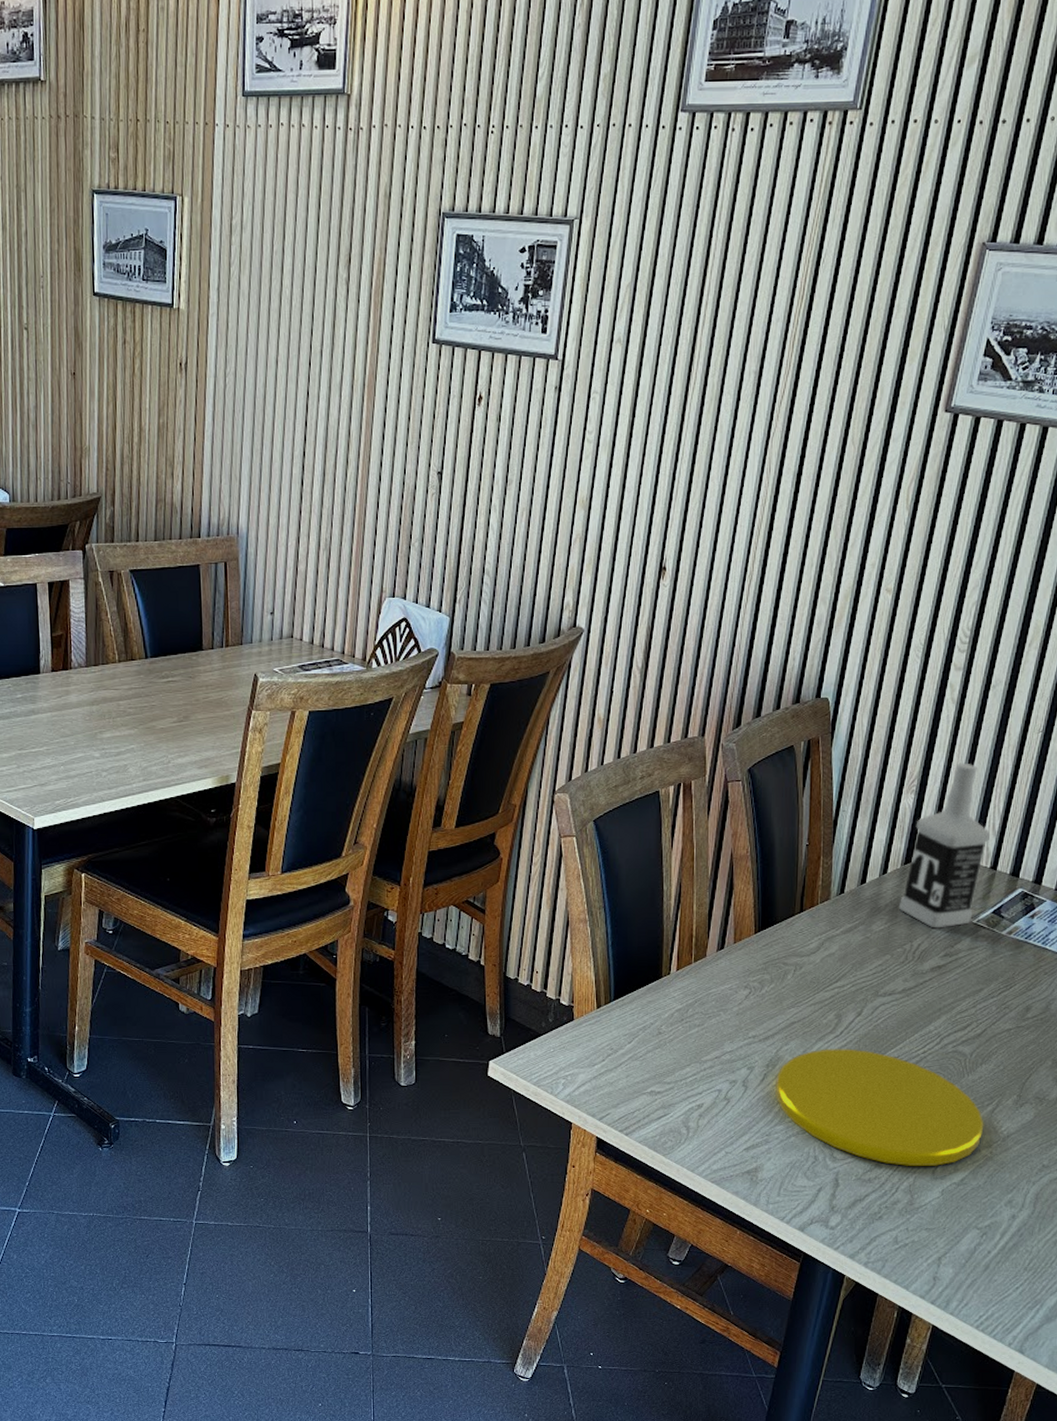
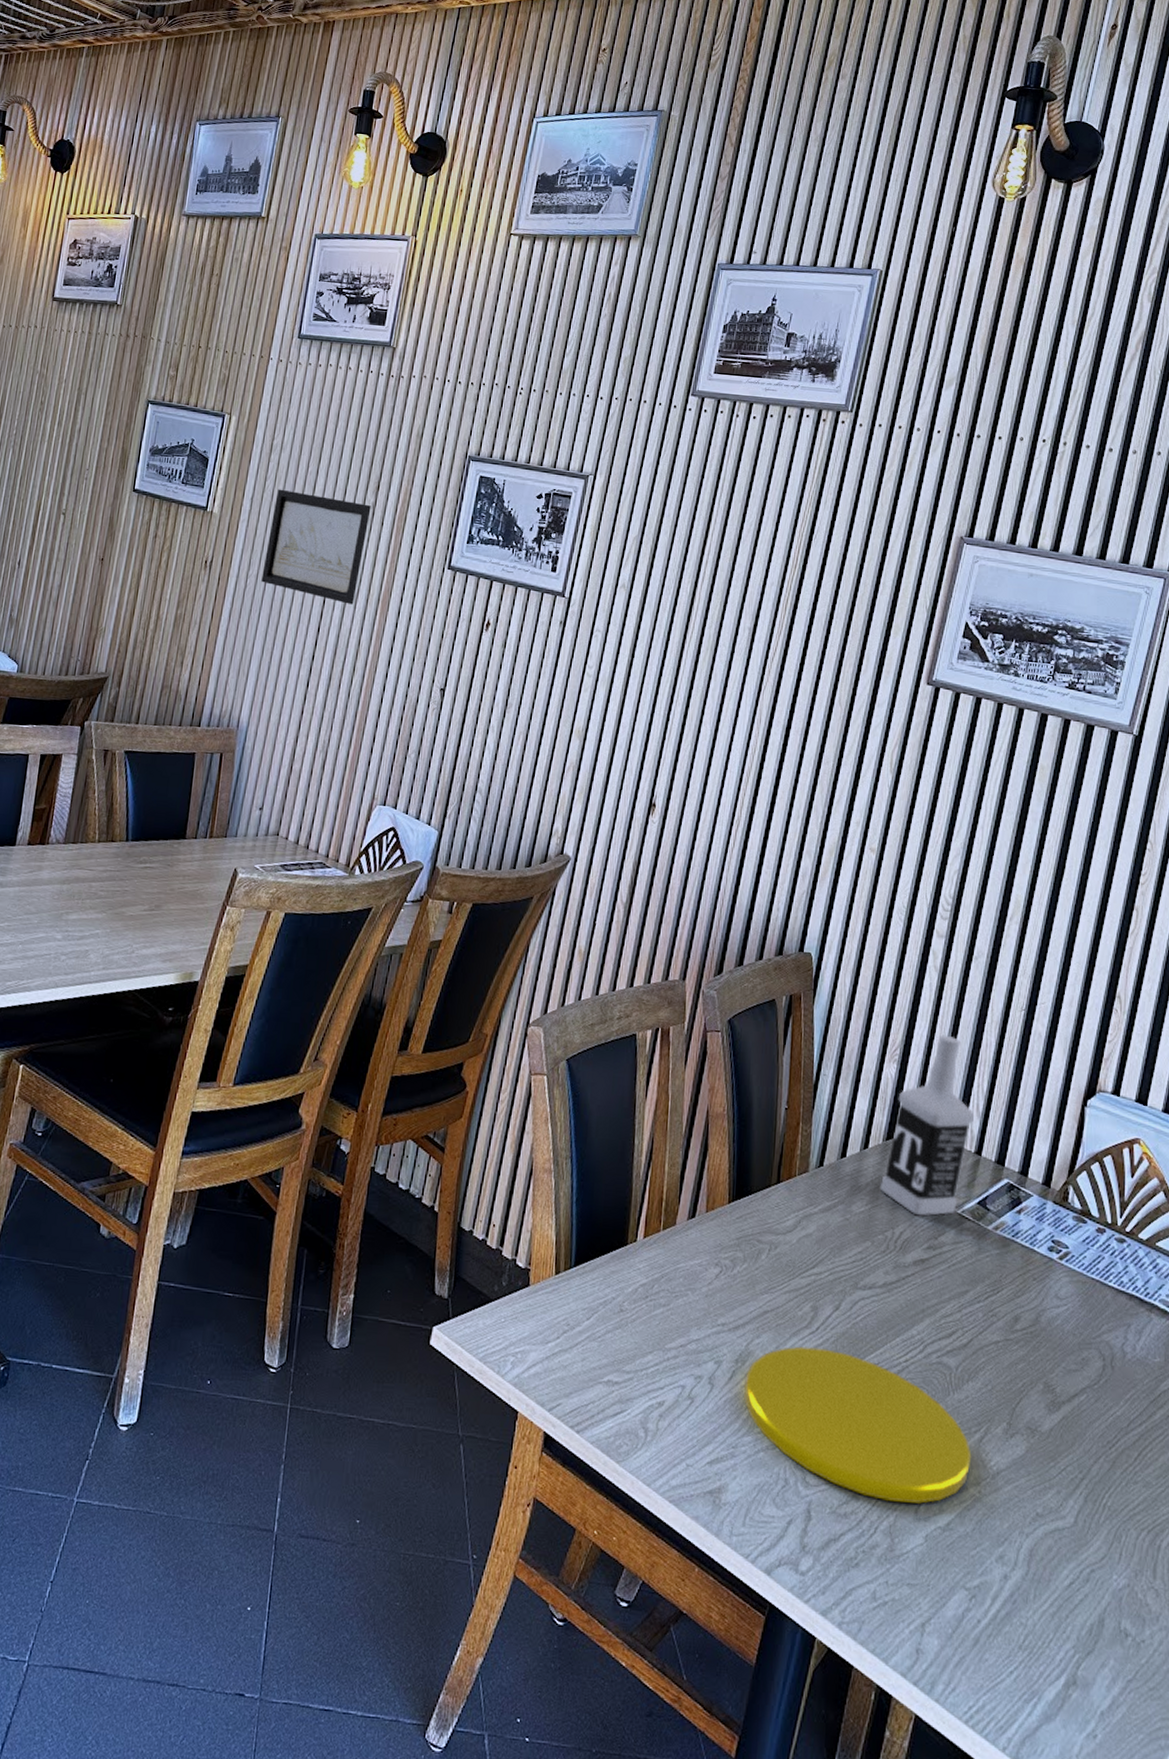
wall art: none [240,274,345,393] -> present [261,489,371,605]

